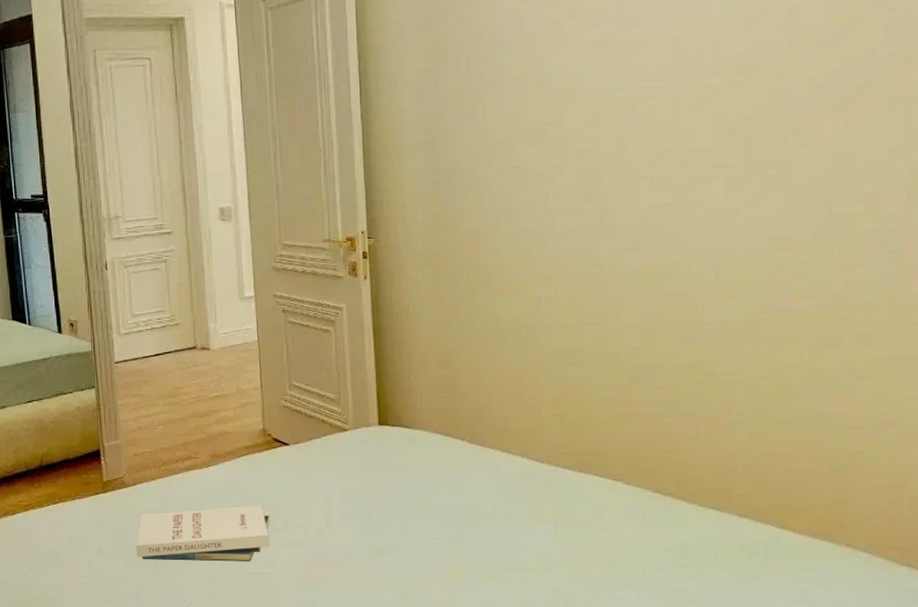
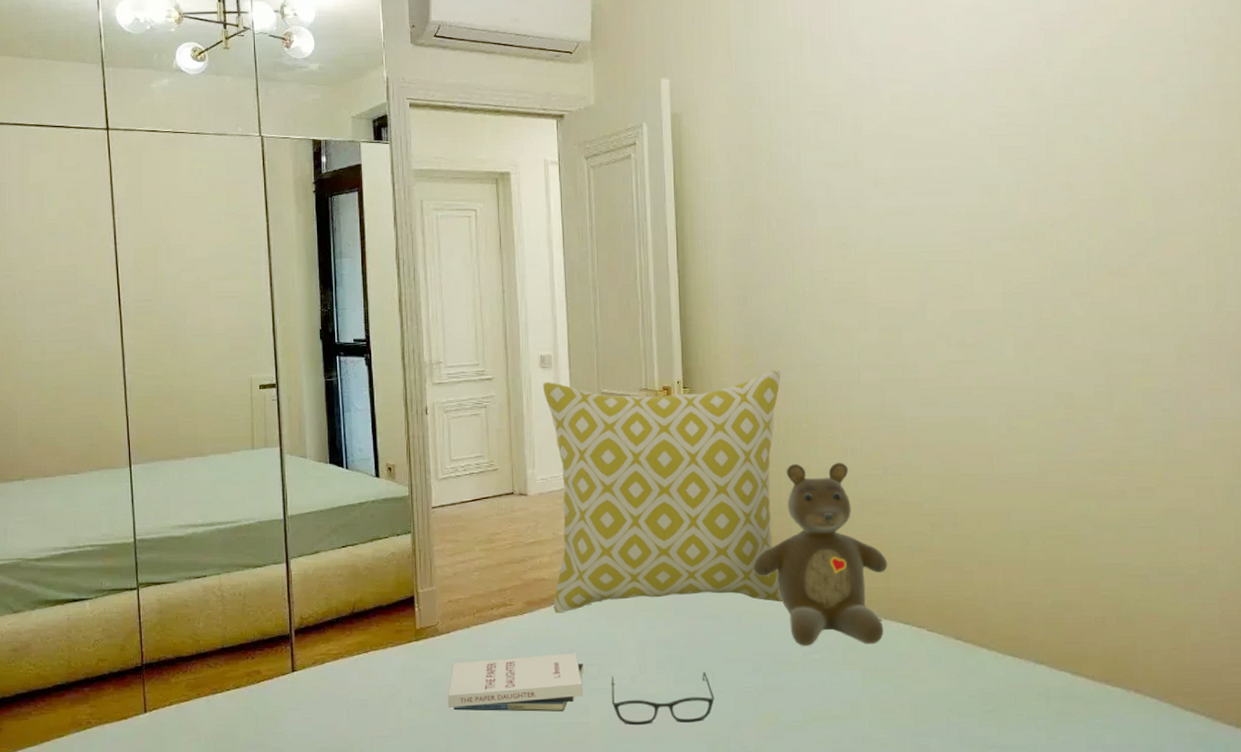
pillow: none [222,217,472,466] -> present [542,370,782,613]
eyeglasses: none [298,524,402,576] -> present [612,672,715,726]
teddy bear: none [441,312,583,500] -> present [752,462,888,647]

